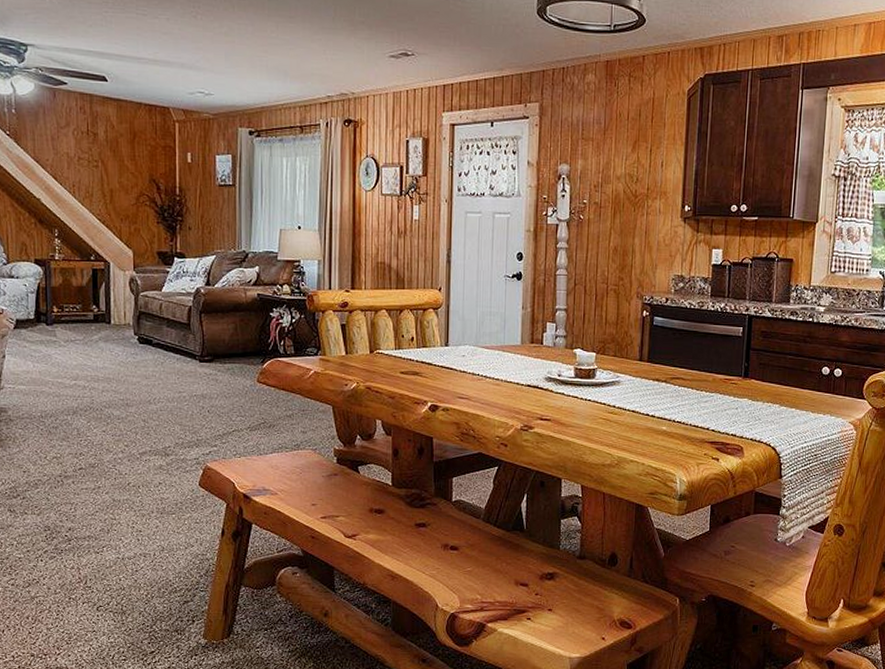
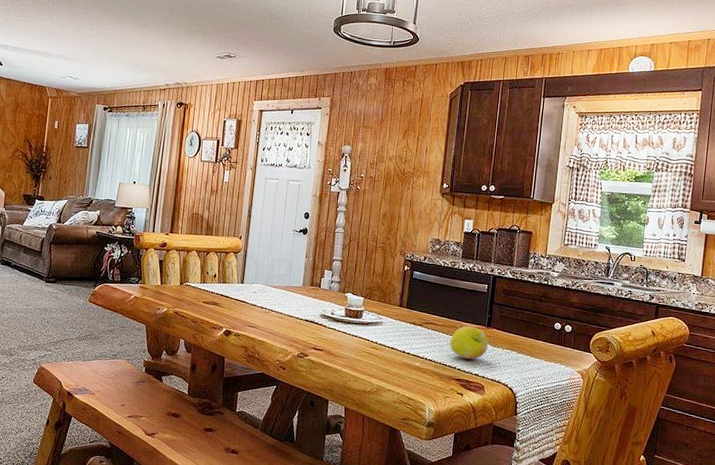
fruit: none [701,378,746,418] -> present [449,326,488,360]

